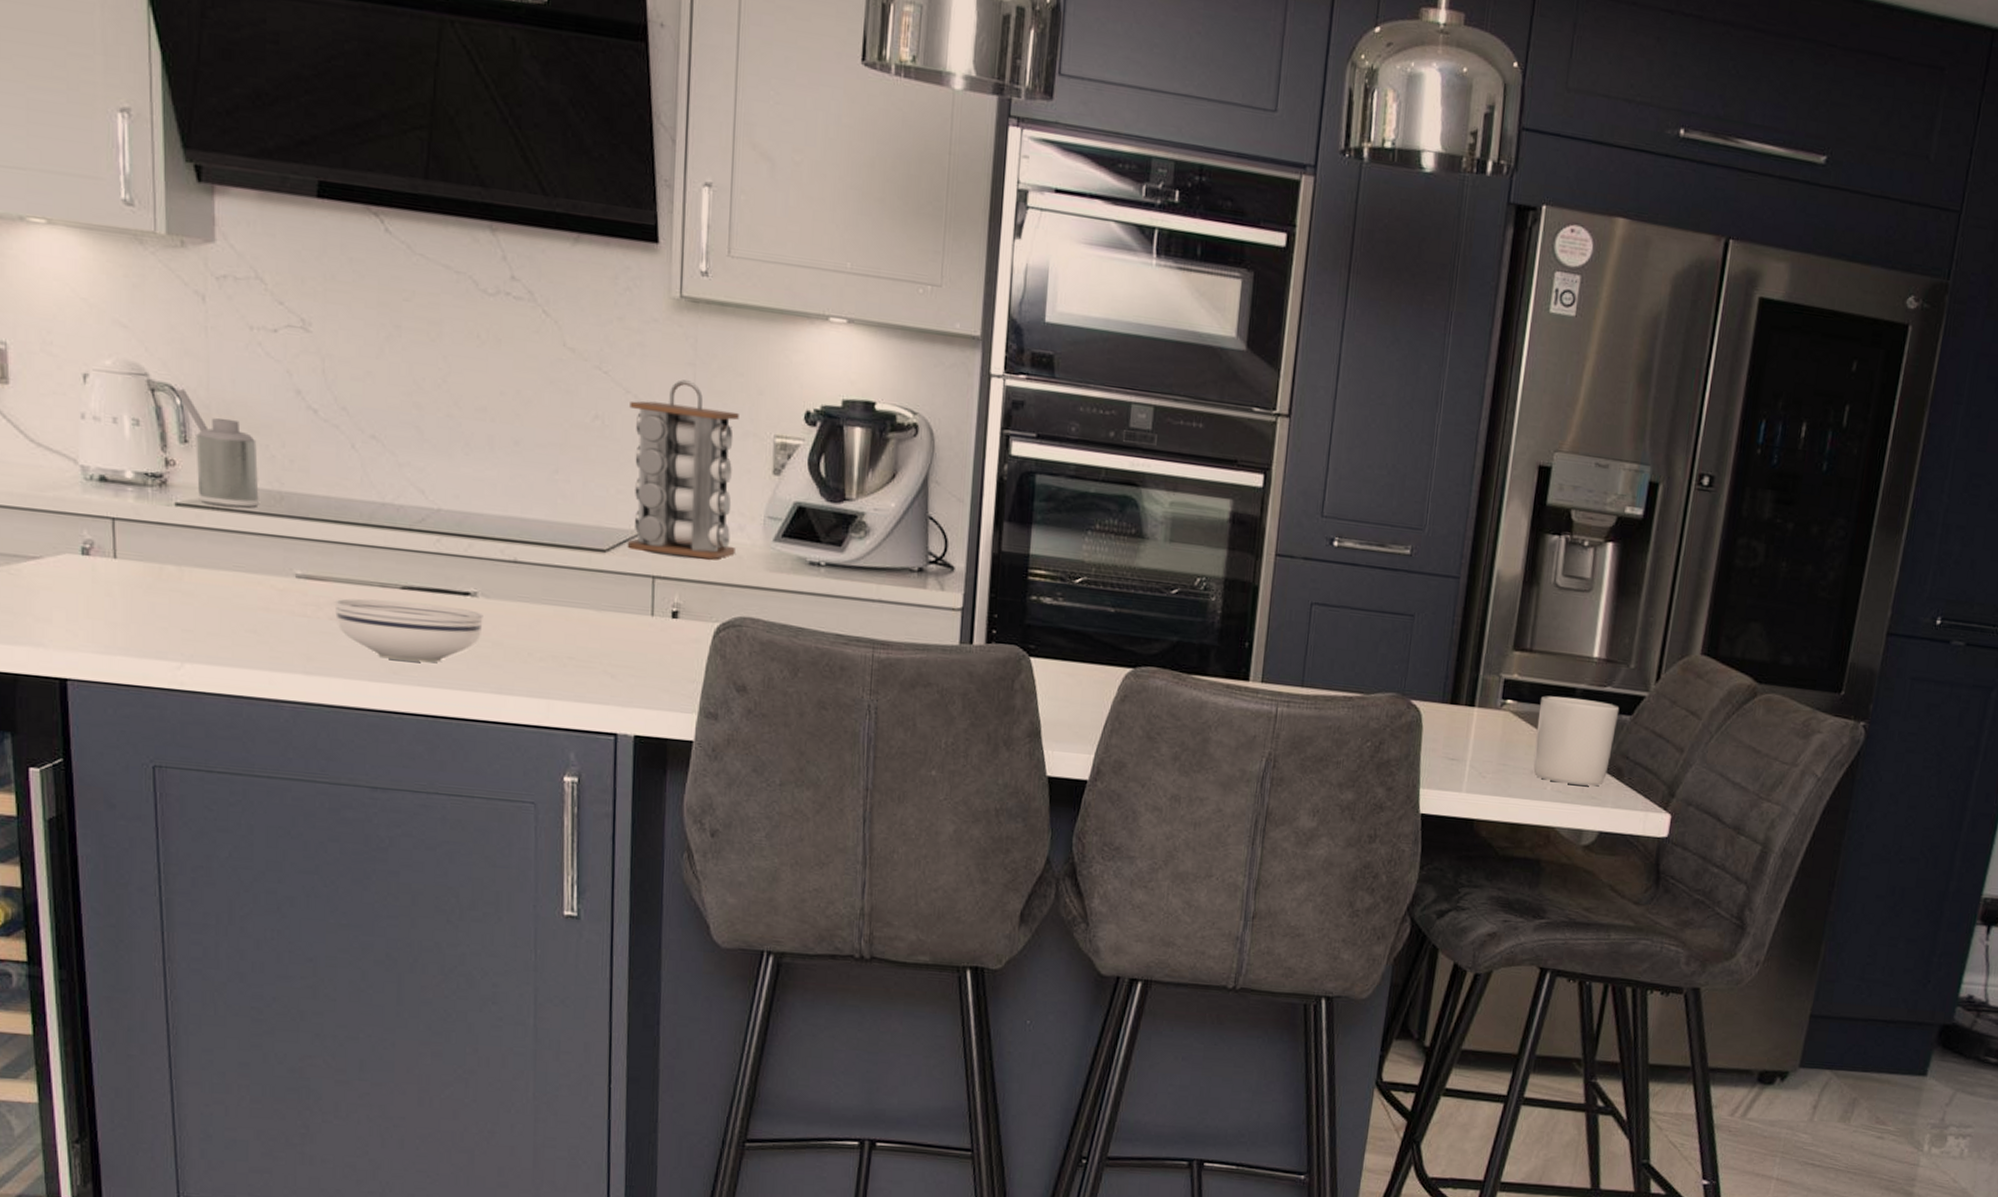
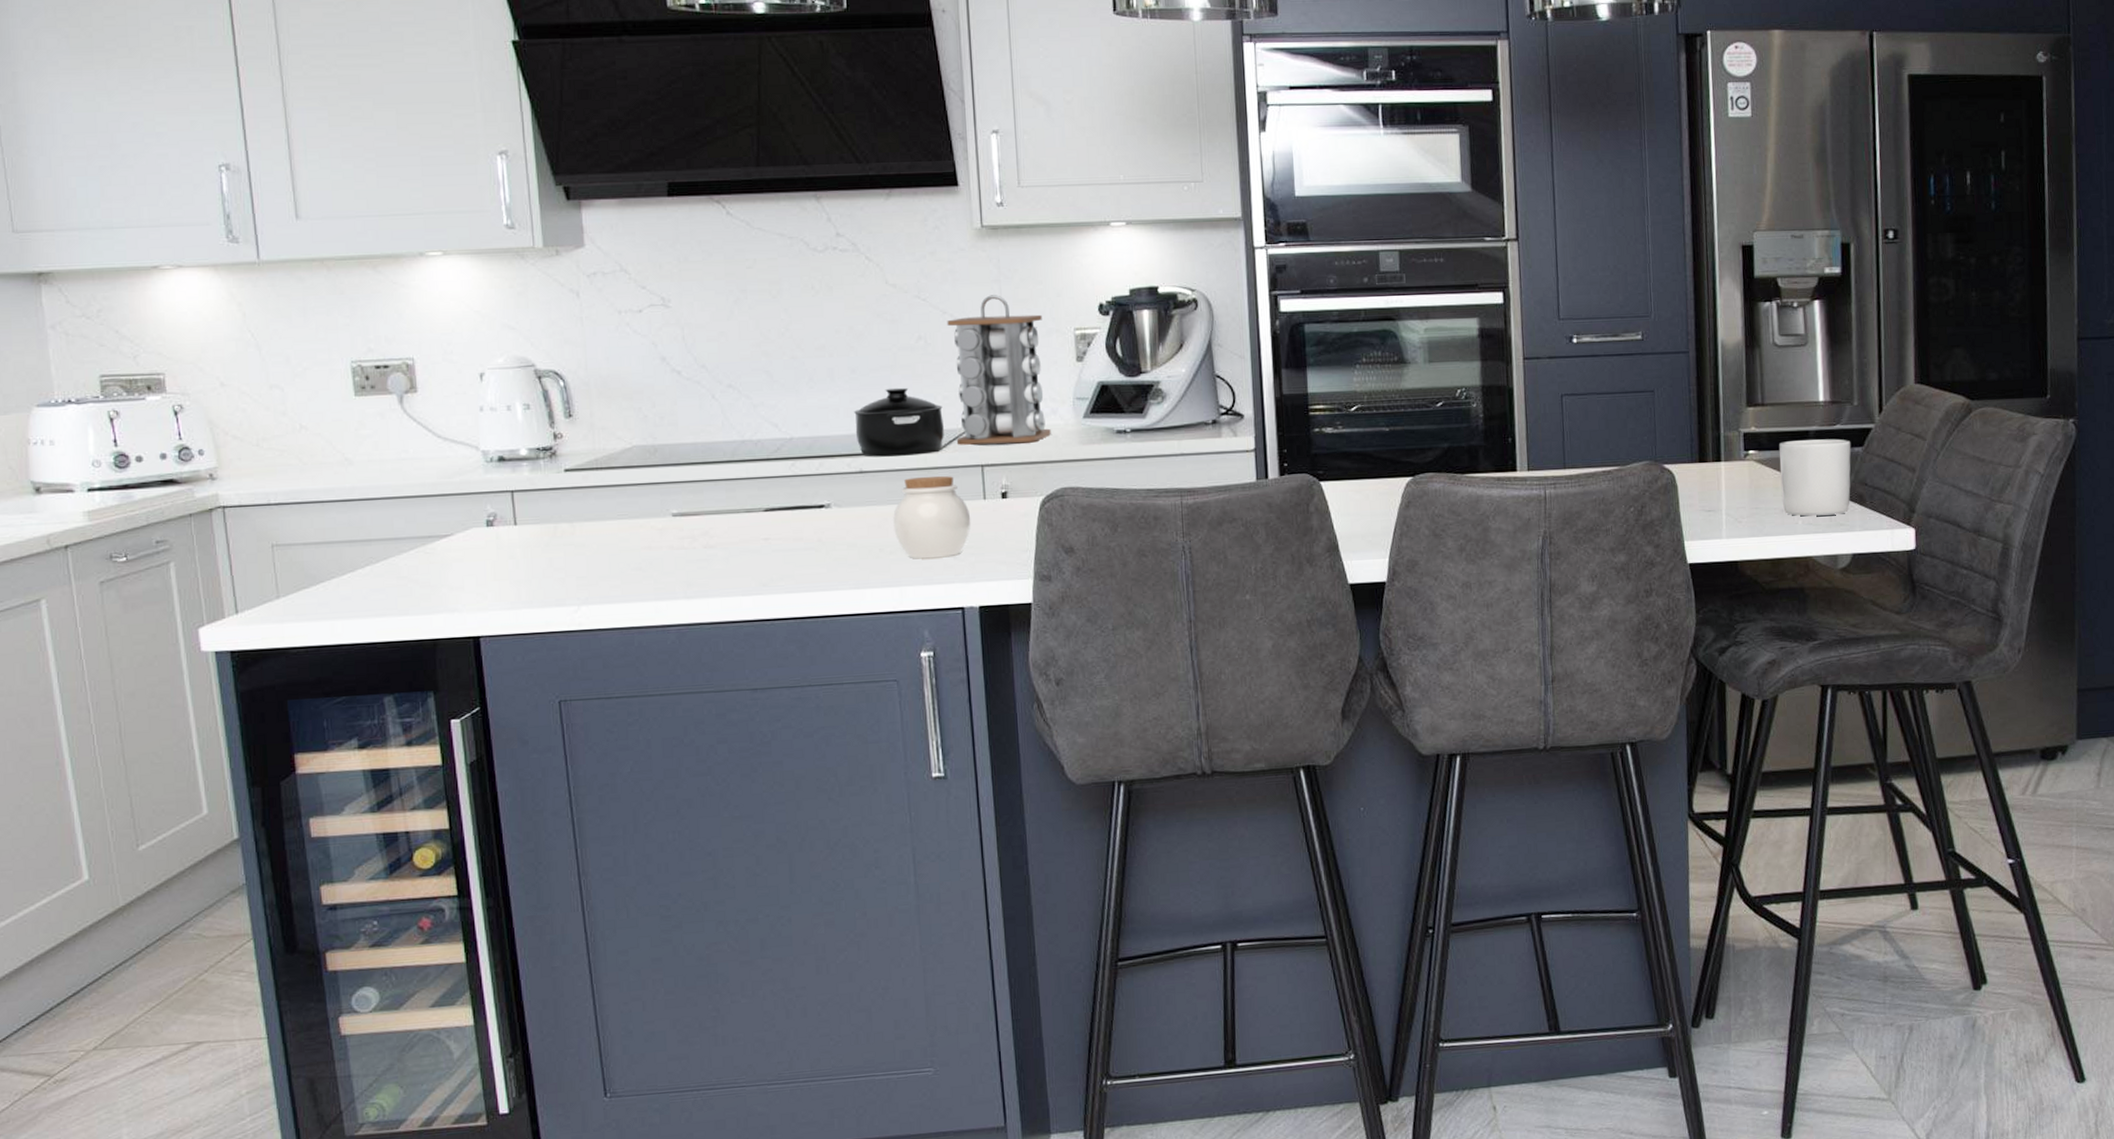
soap dispenser: present [177,388,259,509] -> none [560,372,636,467]
bowl: present [334,598,483,663] -> none [707,520,838,574]
saucepan: none [513,470,615,554] -> present [854,387,944,458]
jar: none [546,577,635,675] -> present [893,476,971,559]

